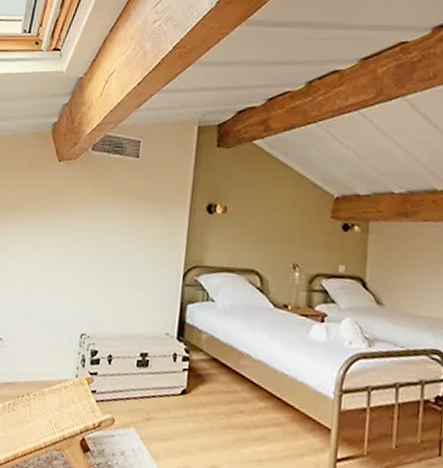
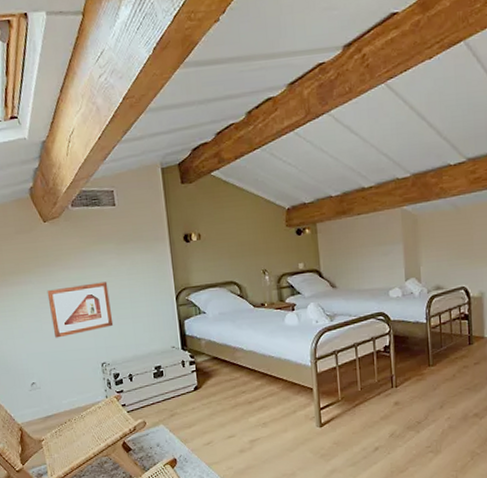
picture frame: none [37,235,110,293] -> present [47,281,114,338]

